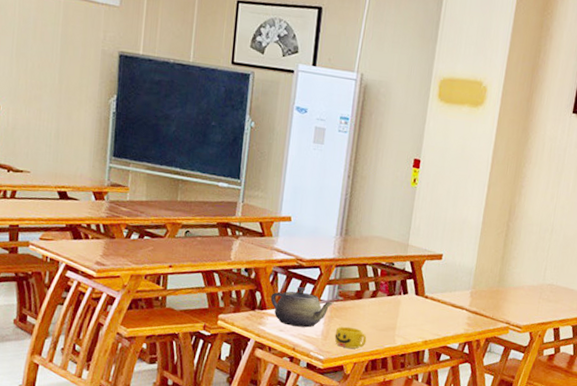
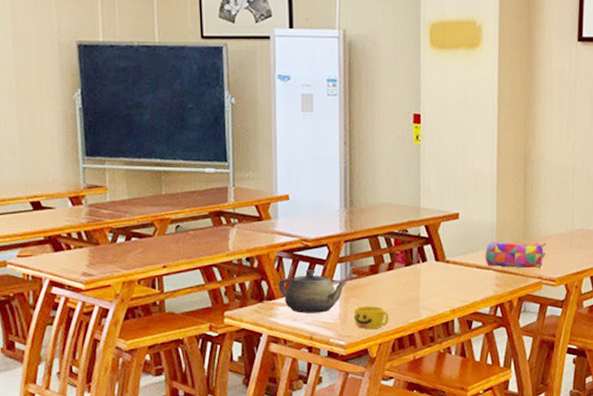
pencil case: none [460,284,518,315] -> present [485,241,546,269]

